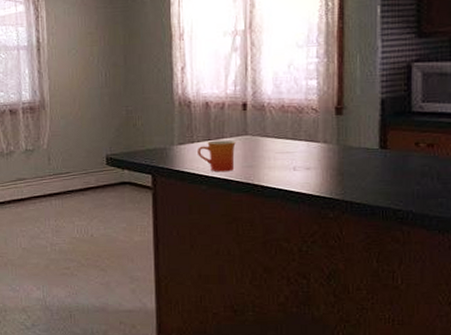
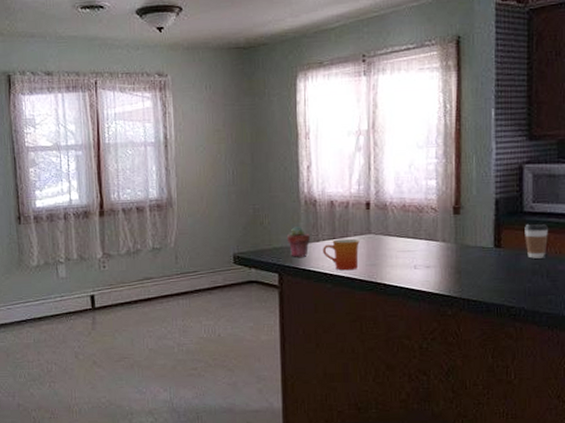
potted succulent: none [160,128,185,159] -> present [286,227,311,257]
coffee cup: none [413,124,440,160] -> present [525,223,549,259]

